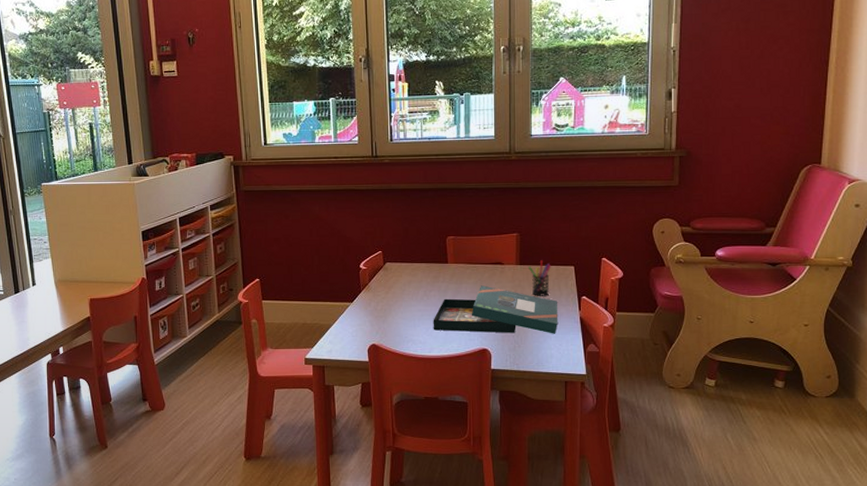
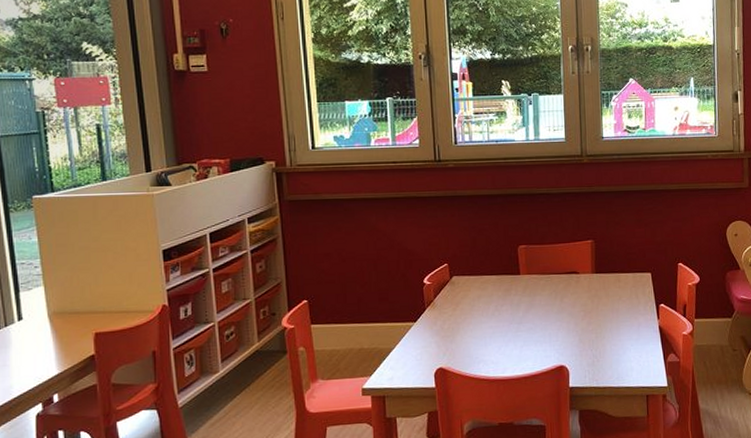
board game: present [433,285,557,334] -> none [505,297,637,349]
pen holder: present [529,260,551,296] -> none [605,268,628,306]

